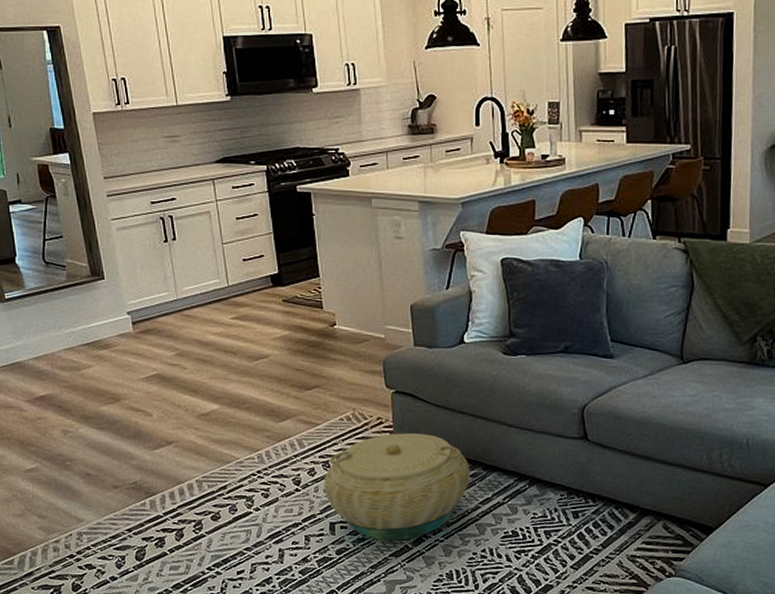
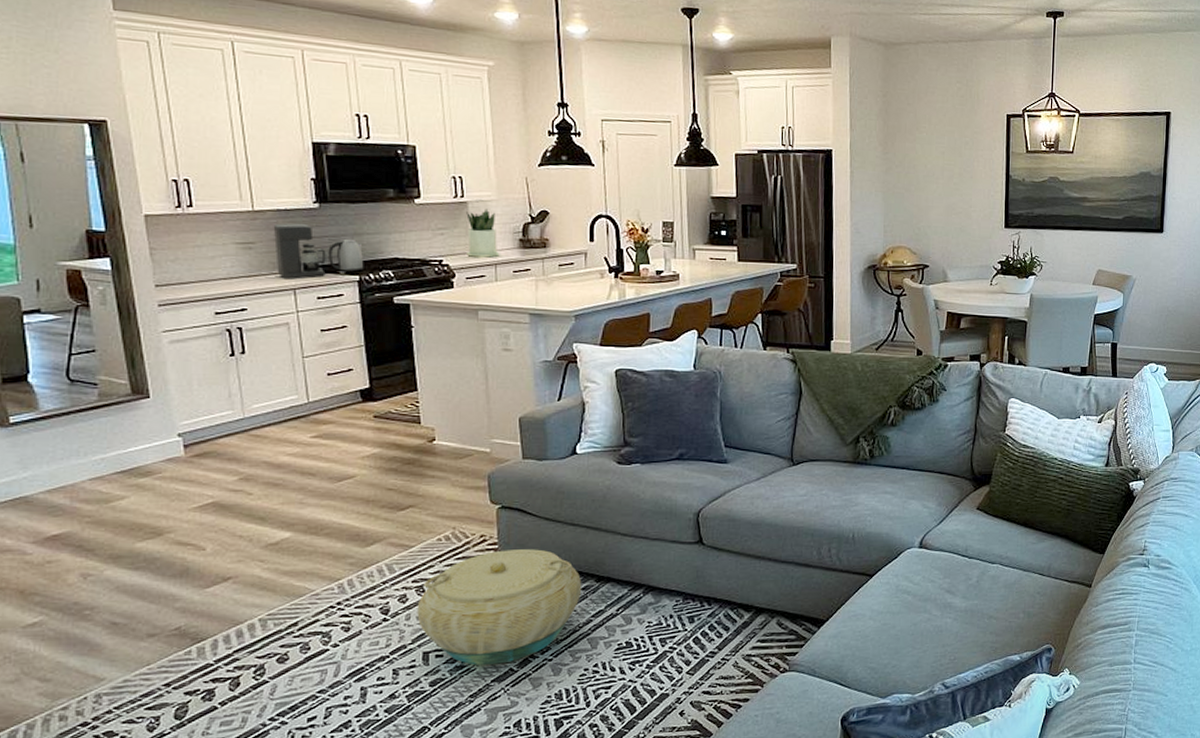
coffee maker: none [194,116,238,170] -> present [273,223,326,279]
kettle: none [239,129,271,164] -> present [328,238,364,274]
planter: none [359,95,390,145] -> present [465,209,500,258]

